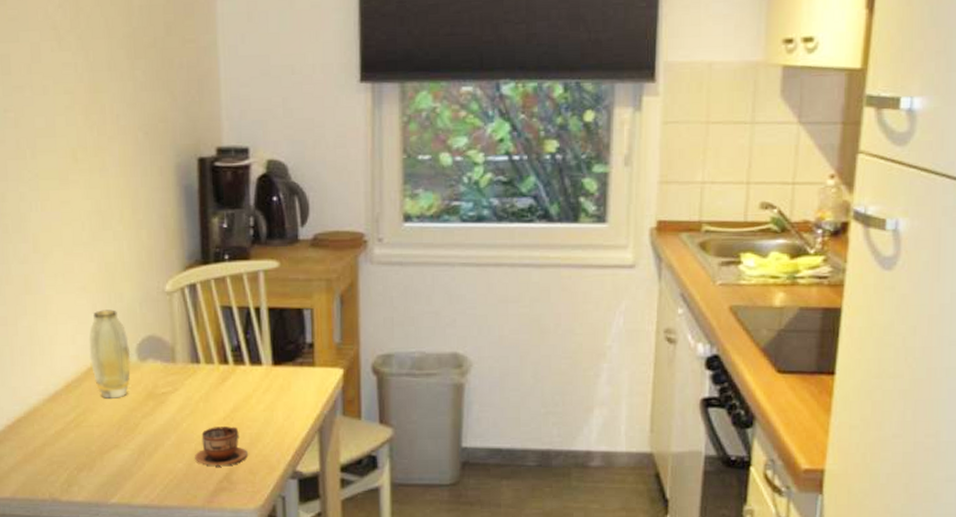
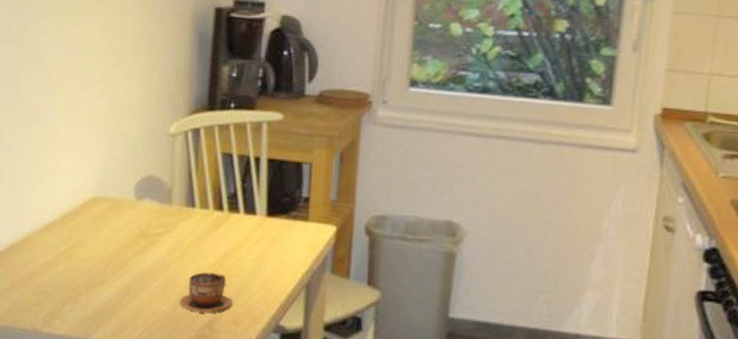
vase: present [88,309,131,399] -> none [88,146,128,235]

